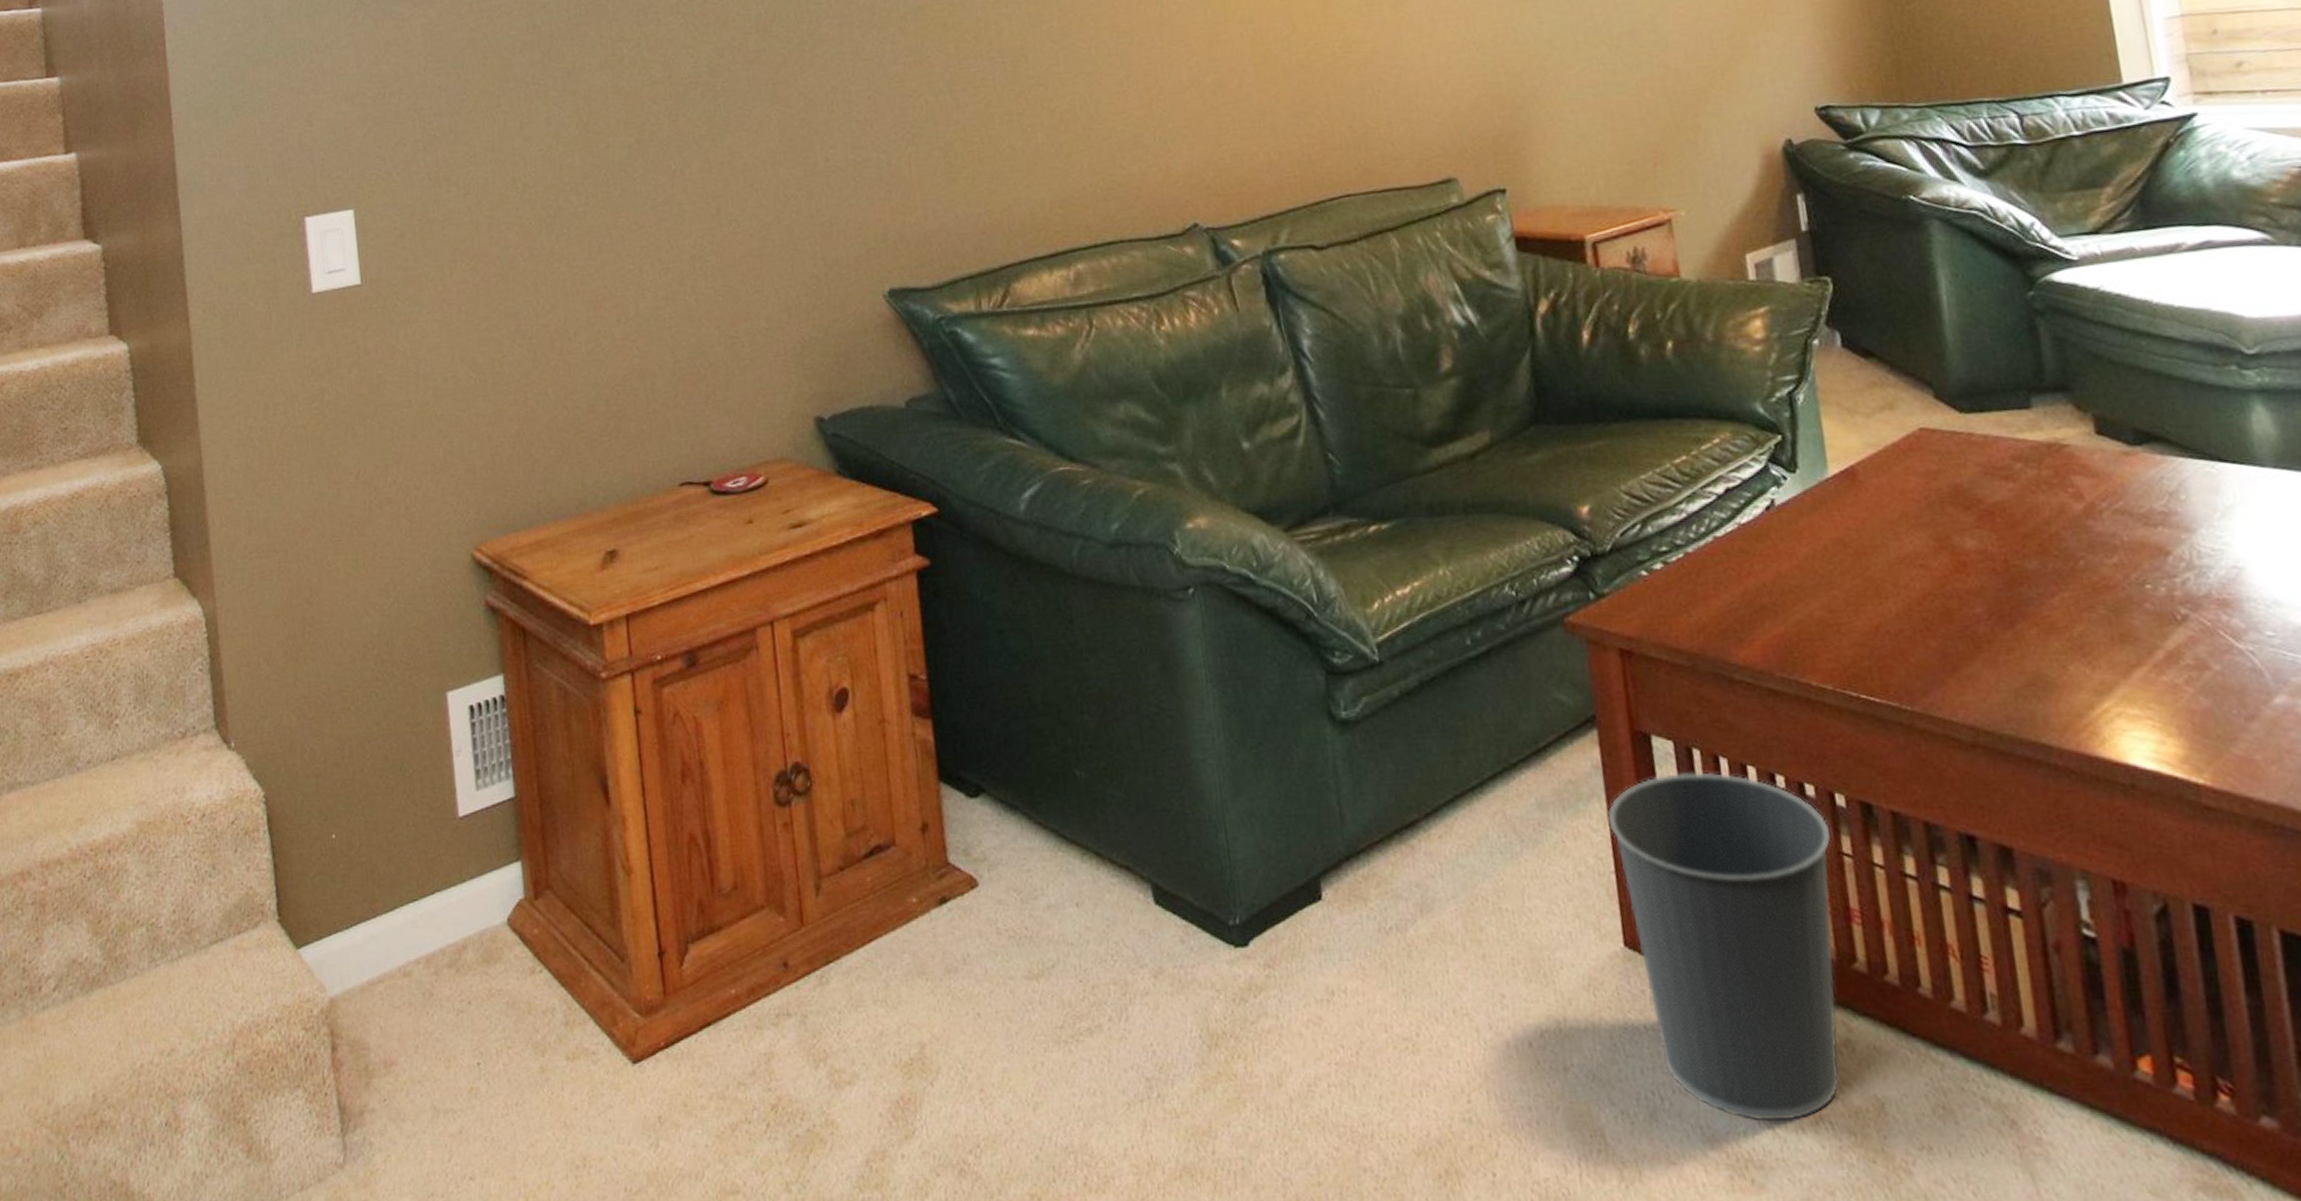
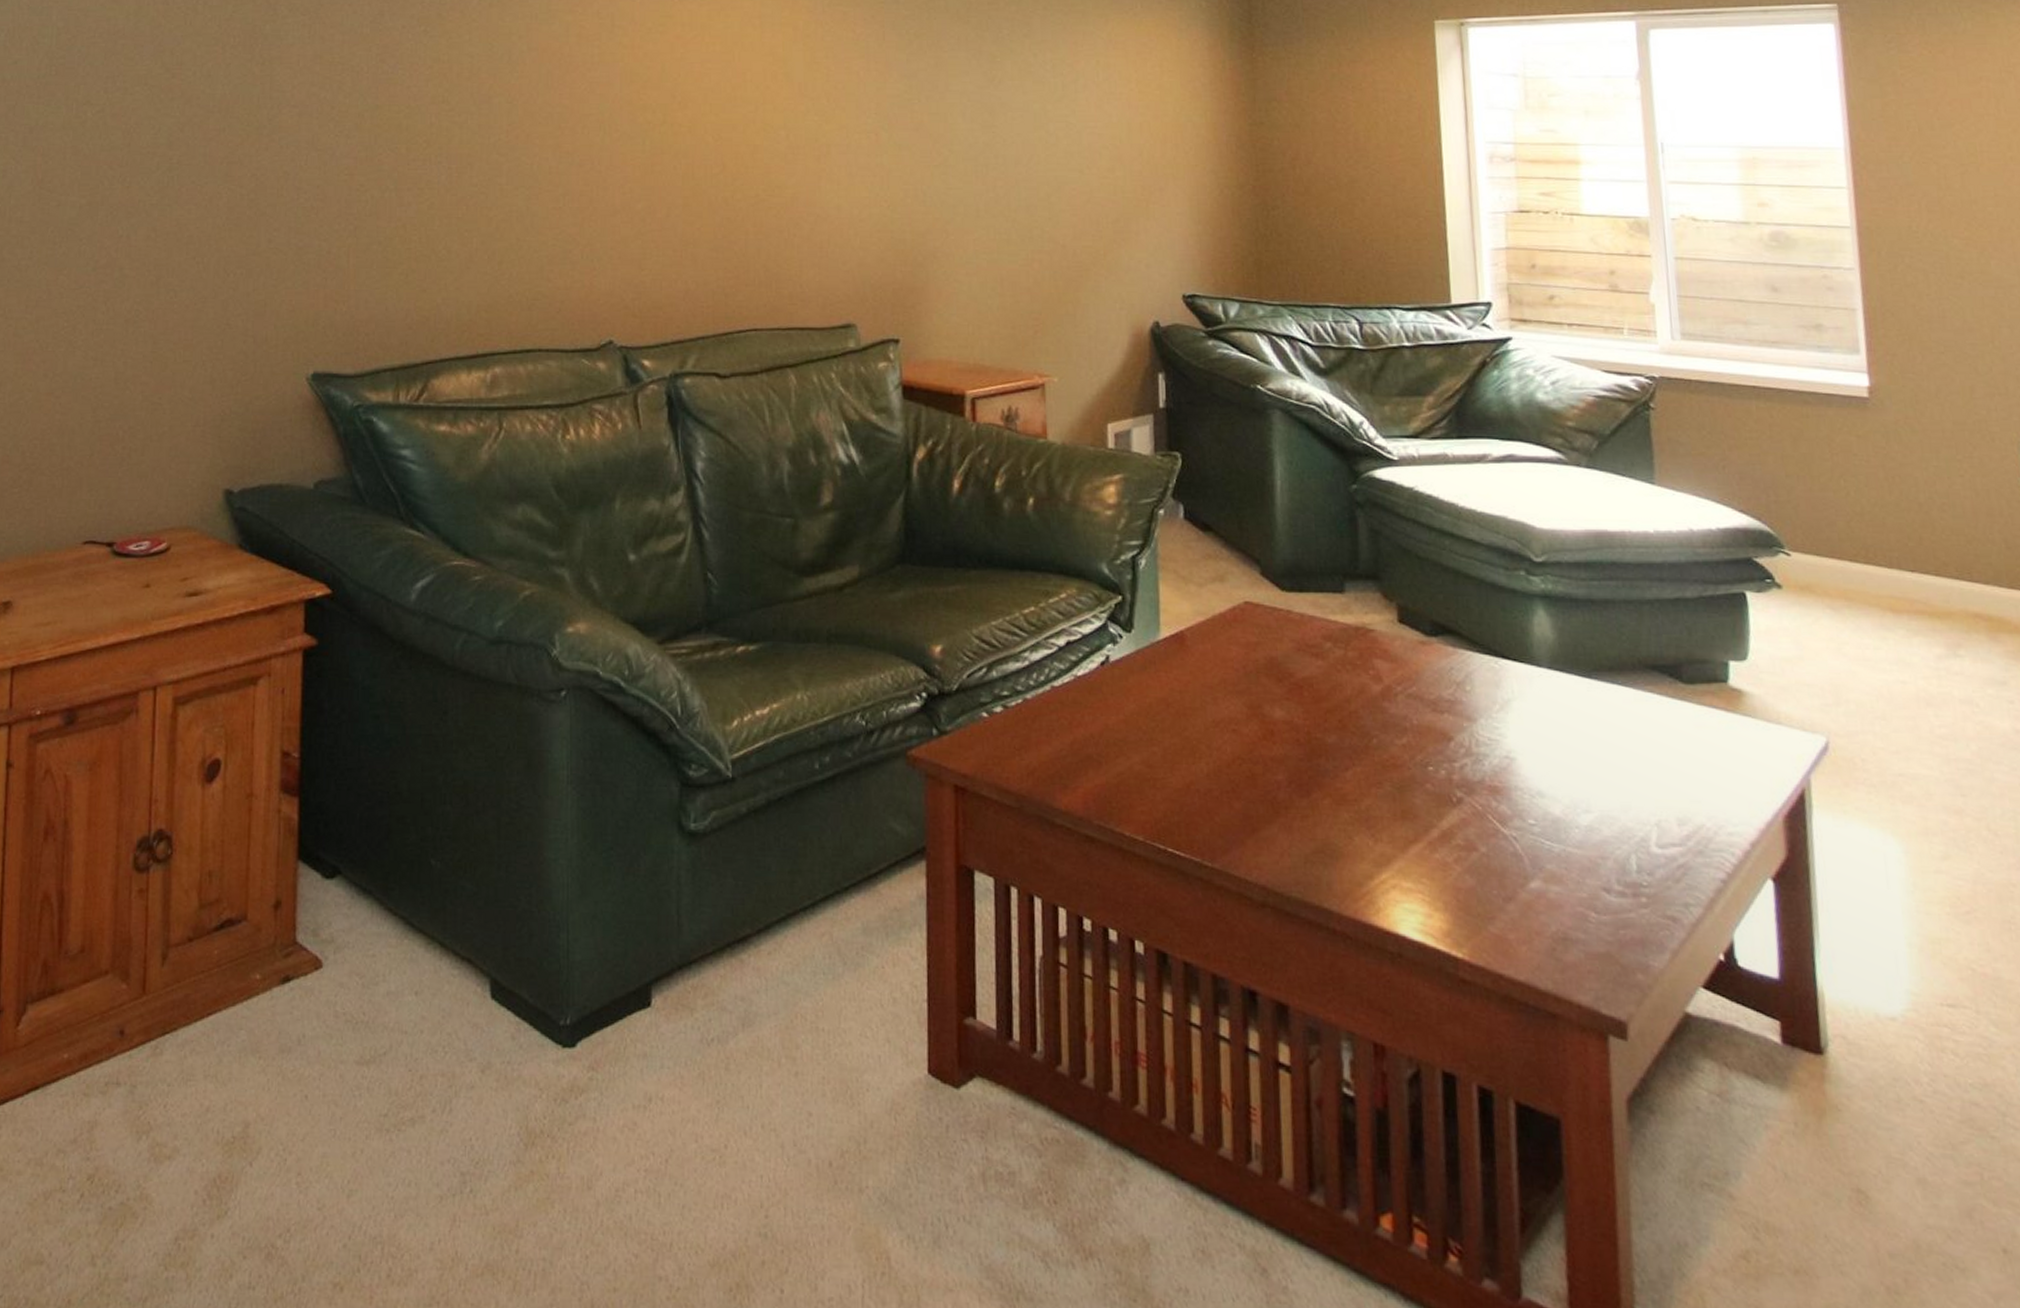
wastebasket: present [1607,772,1840,1121] -> none [926,909,1127,1255]

